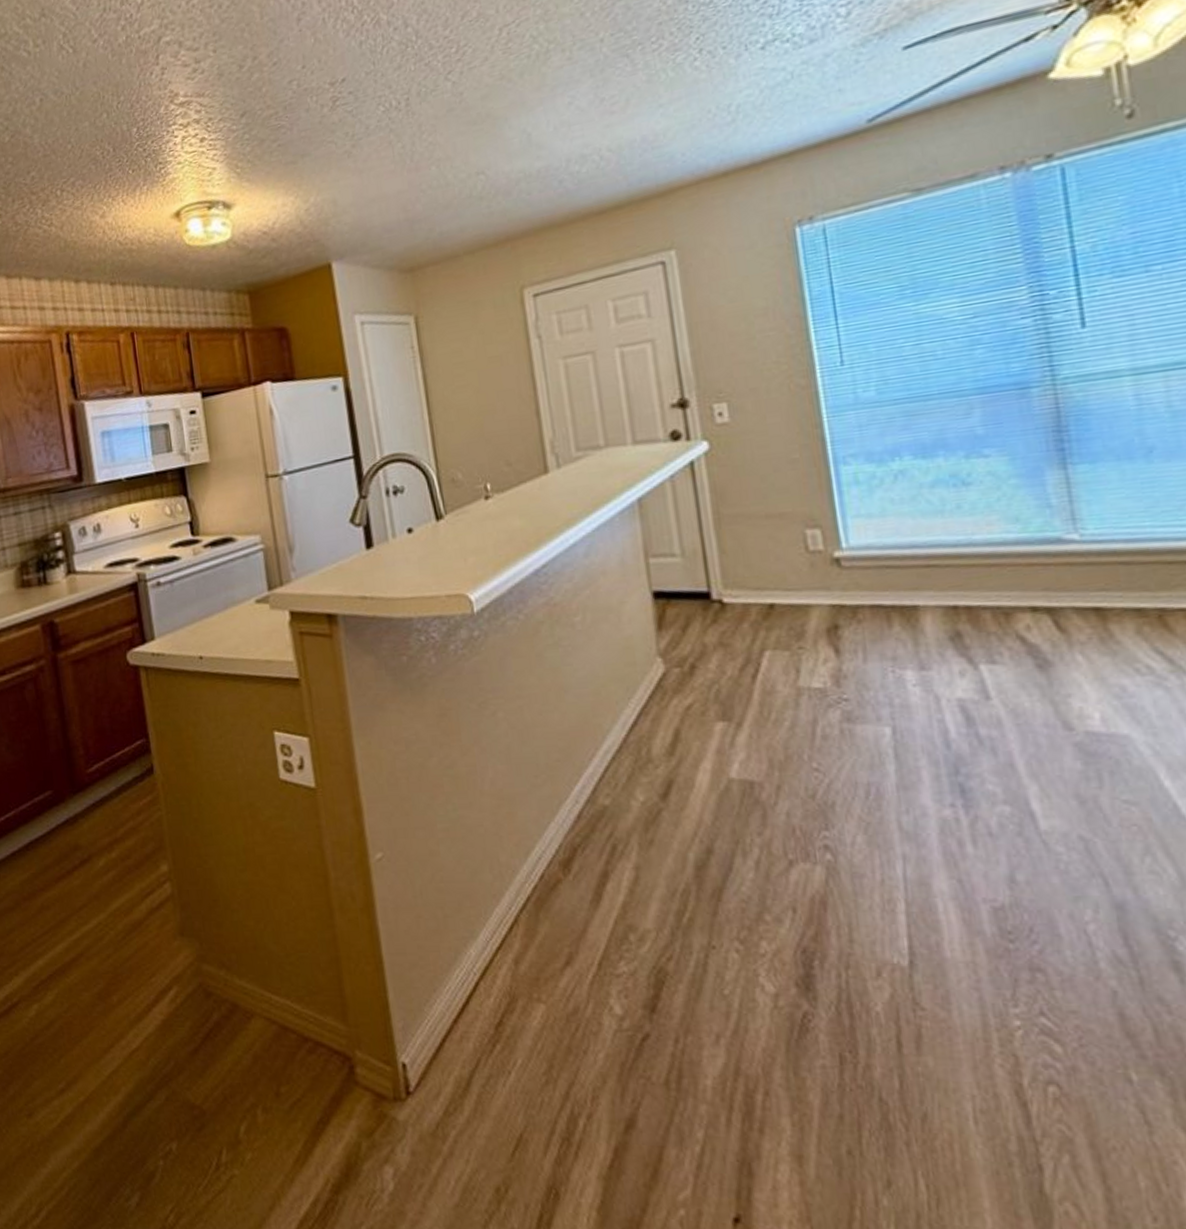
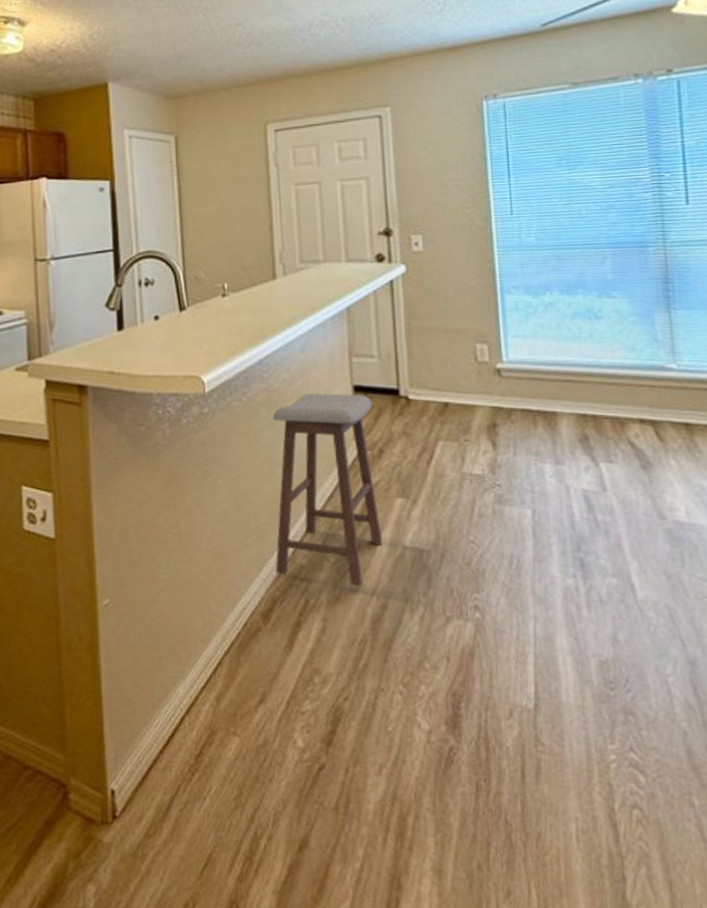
bar stool: none [556,601,703,828] -> present [272,393,383,586]

